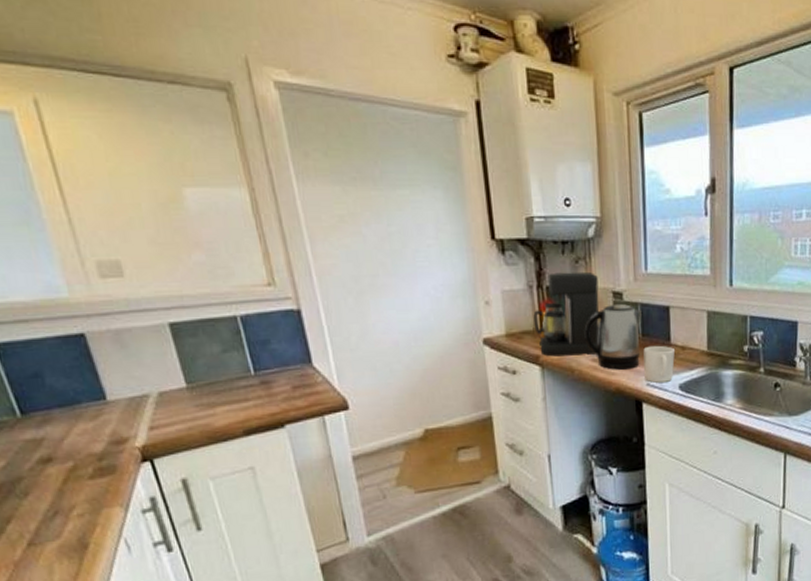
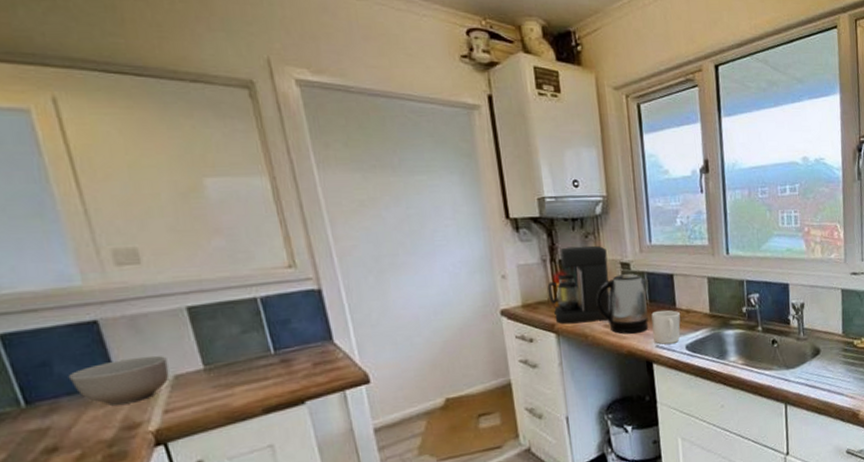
bowl: none [59,371,154,419] -> present [68,355,170,406]

